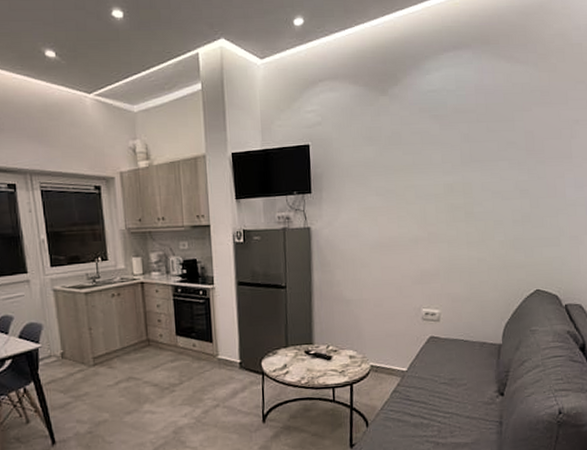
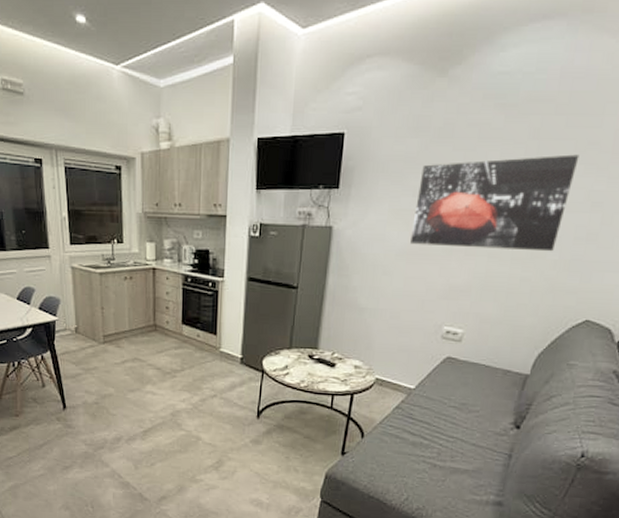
wall art: none [380,153,503,238] -> present [410,154,580,252]

